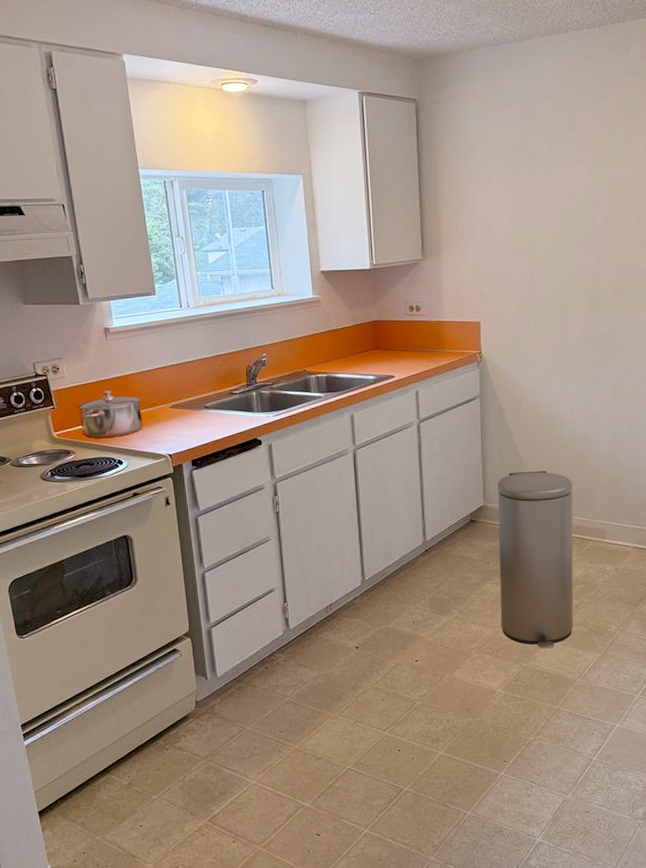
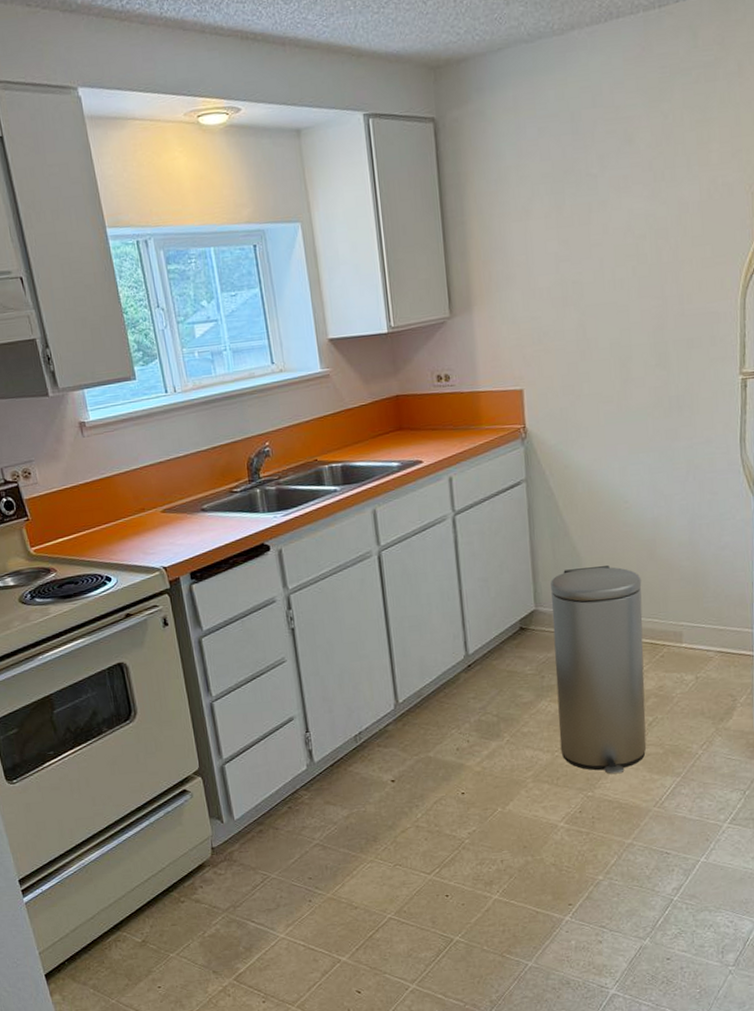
cooking pot: present [77,390,144,438] -> none [54,495,133,553]

